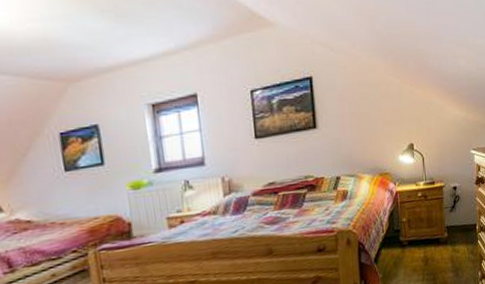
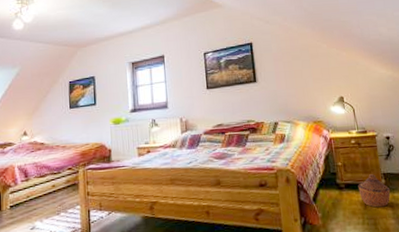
woven basket: none [421,228,452,263] -> present [358,174,391,208]

